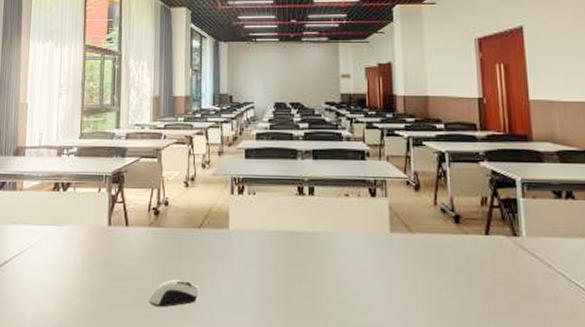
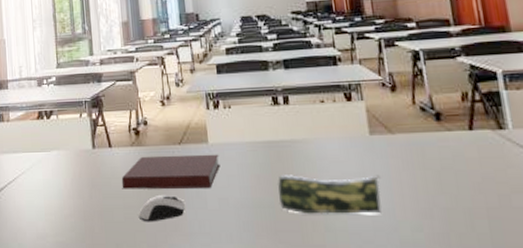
notebook: none [135,237,239,276] -> present [121,154,220,189]
pencil case: none [295,267,396,312] -> present [278,174,382,214]

